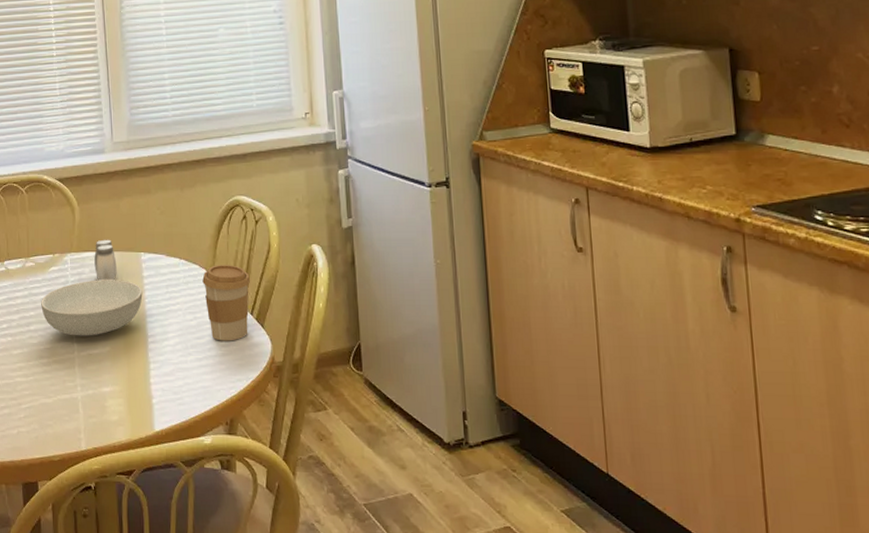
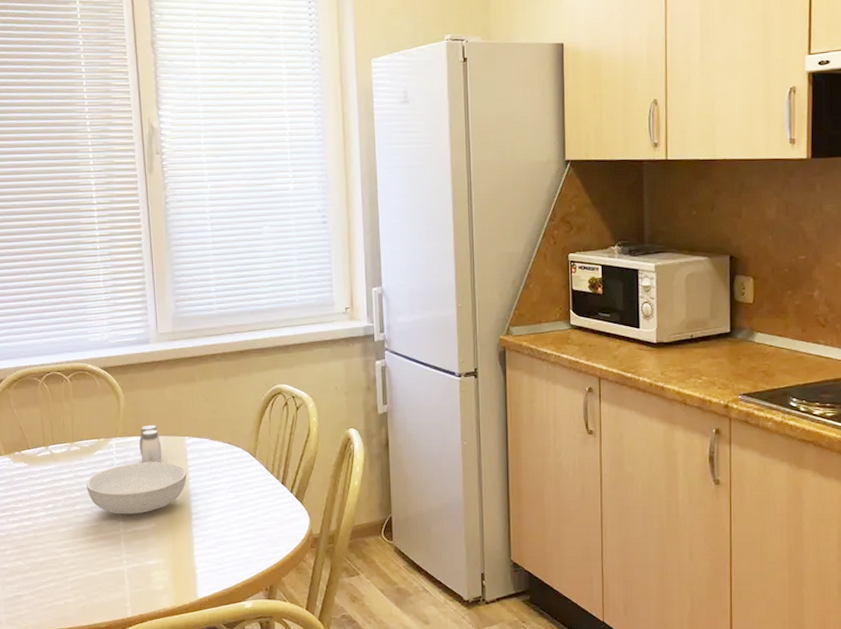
coffee cup: present [202,265,250,341] -> none [245,448,290,517]

